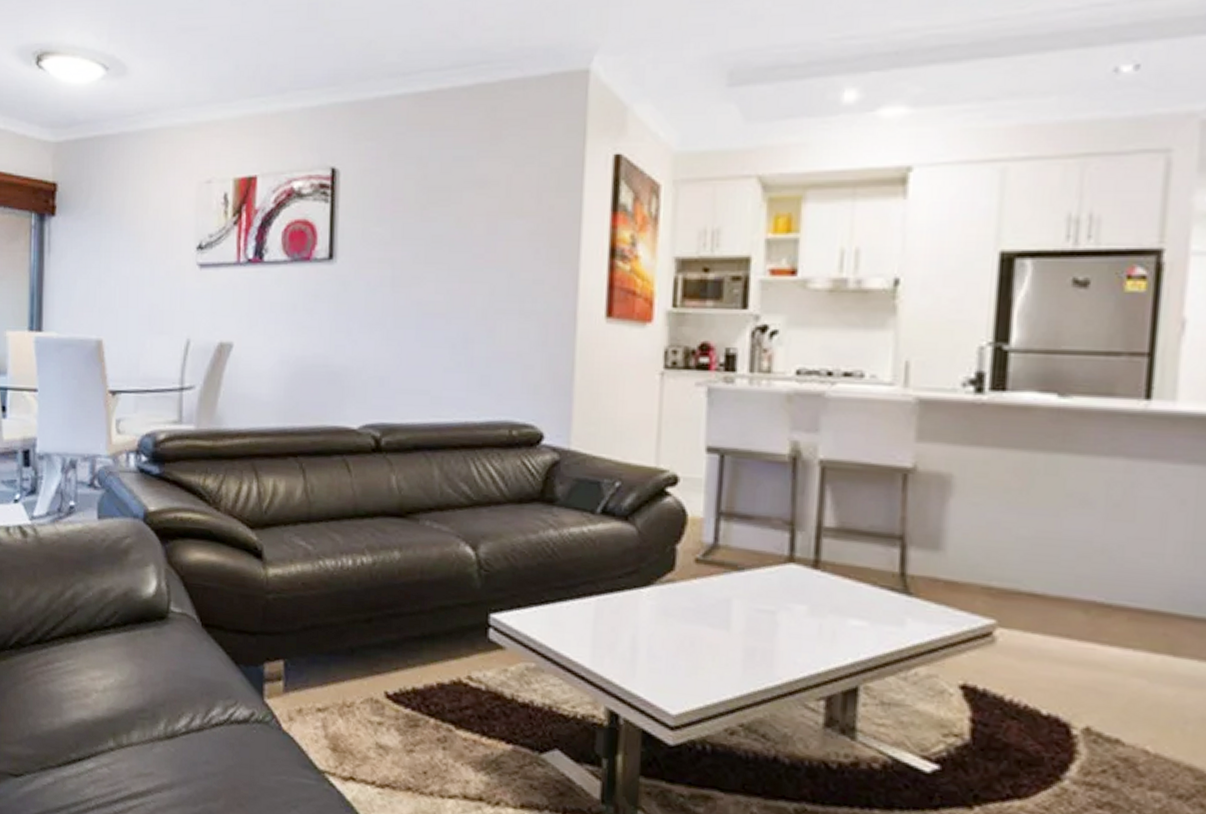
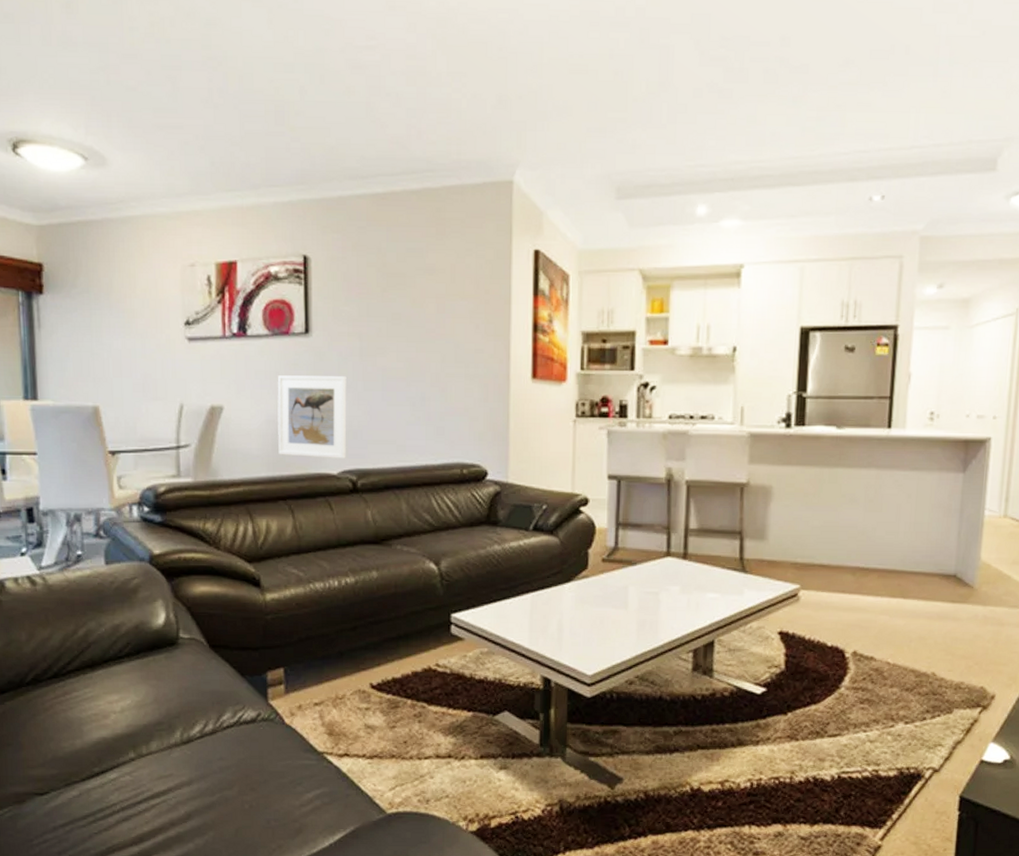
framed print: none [291,308,374,410] -> present [277,375,347,459]

